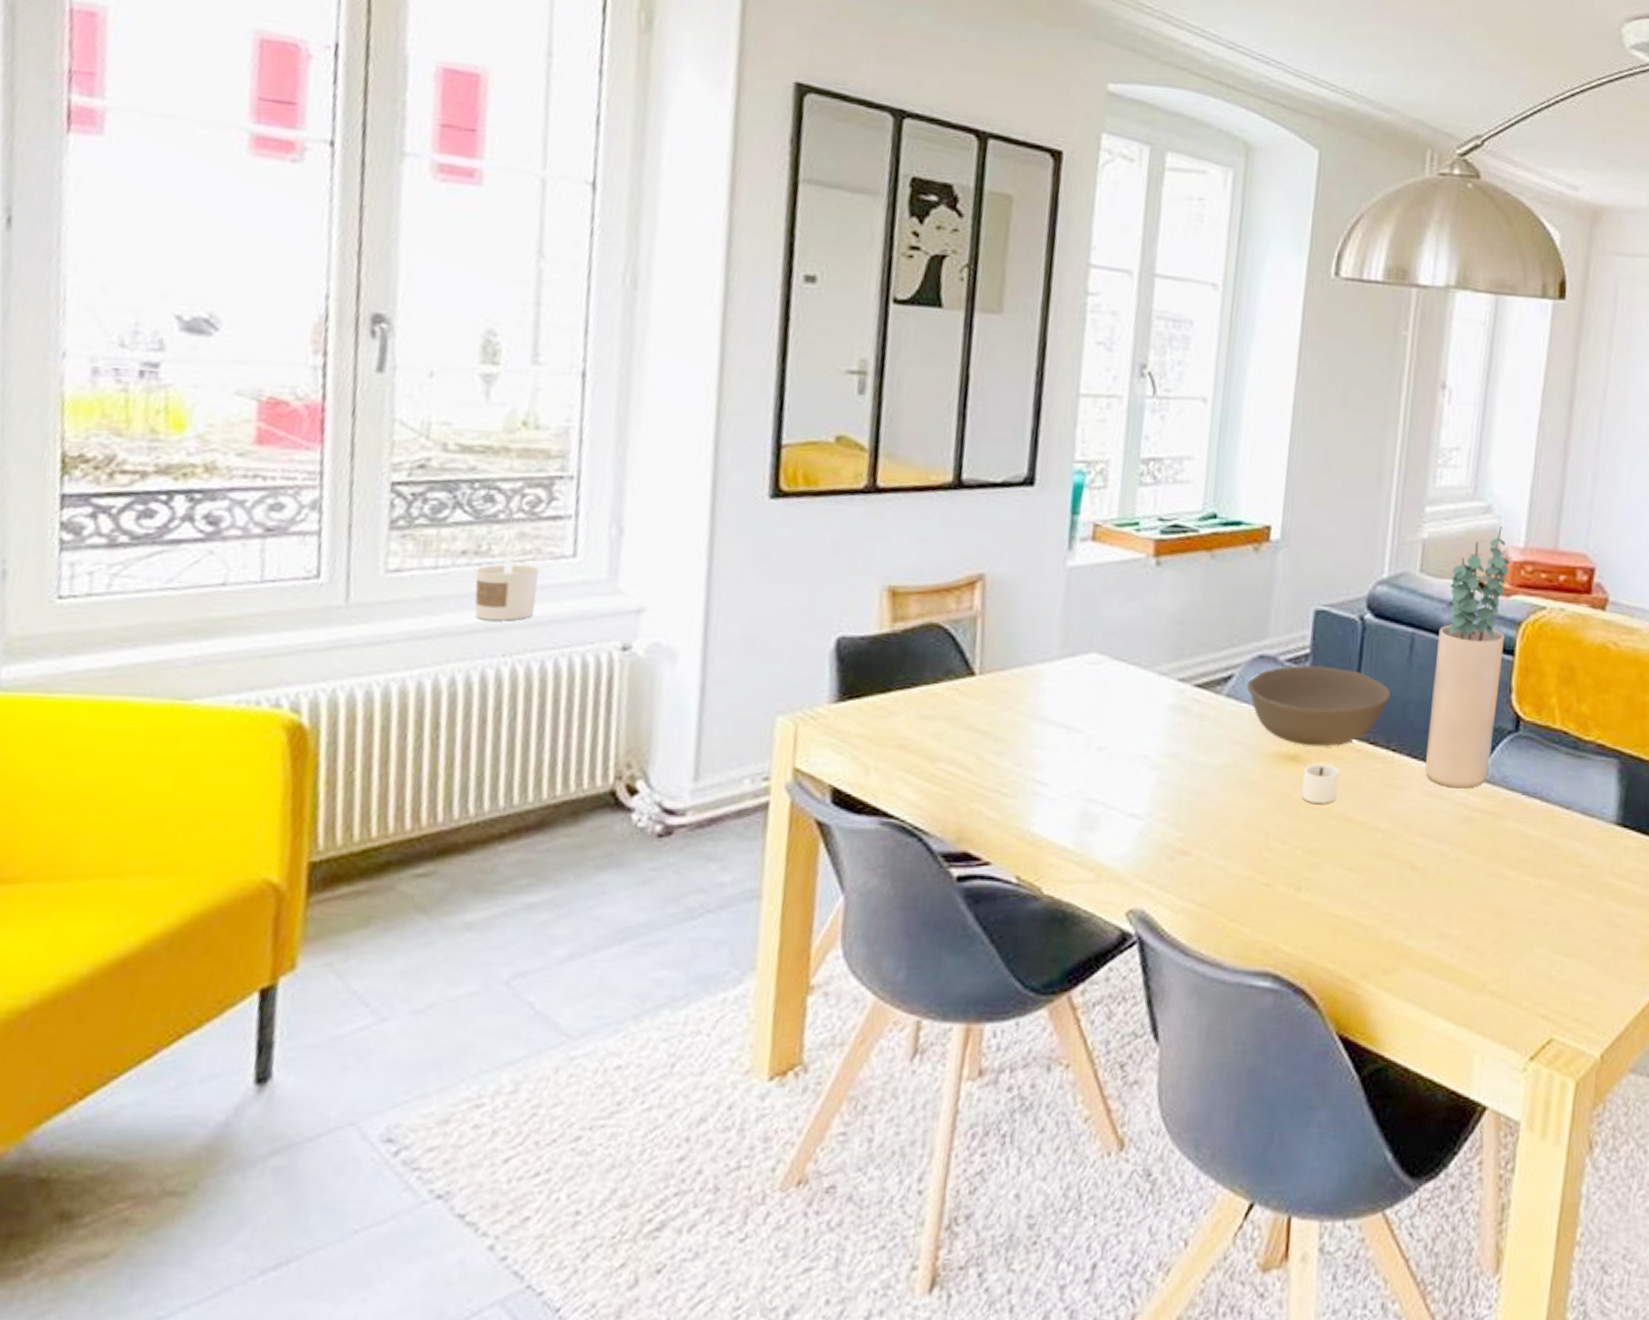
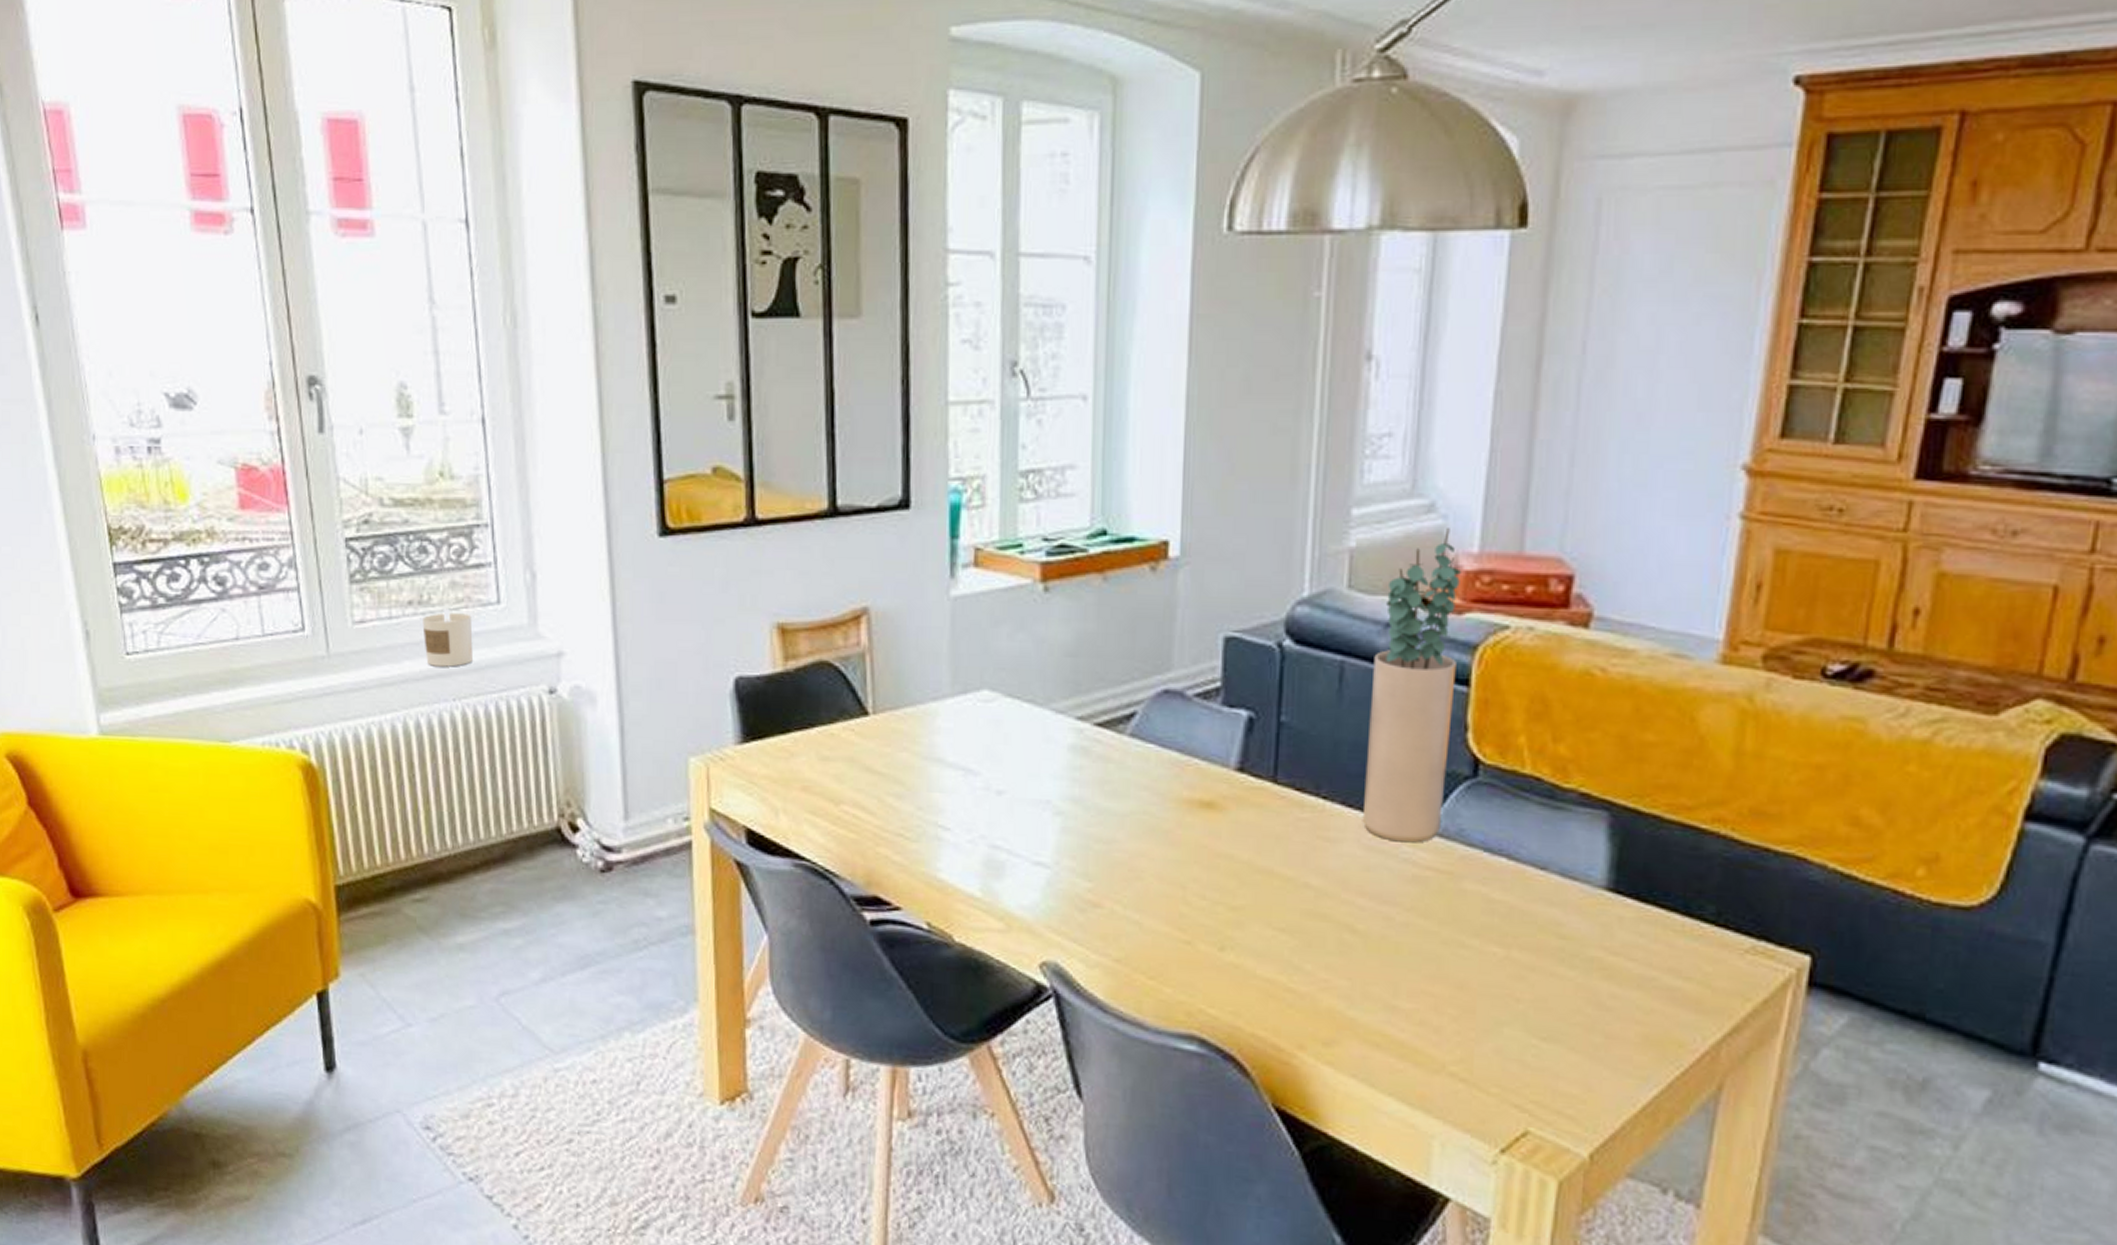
bowl: present [1246,665,1391,747] -> none [1151,700,1319,793]
candle: present [1301,764,1340,805] -> none [1219,812,1262,857]

